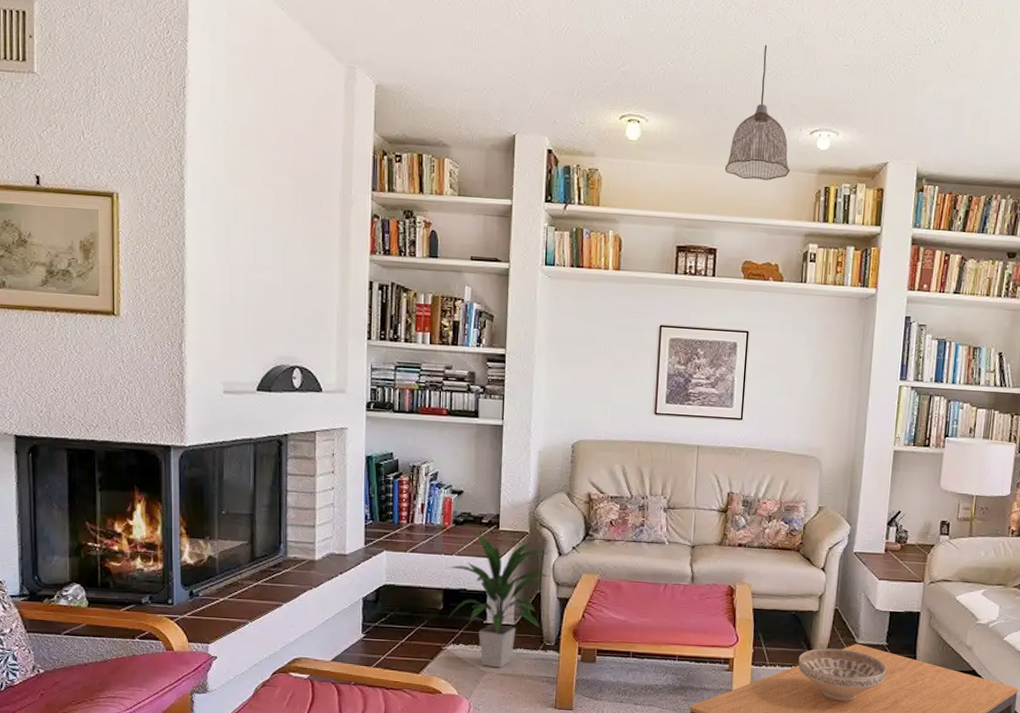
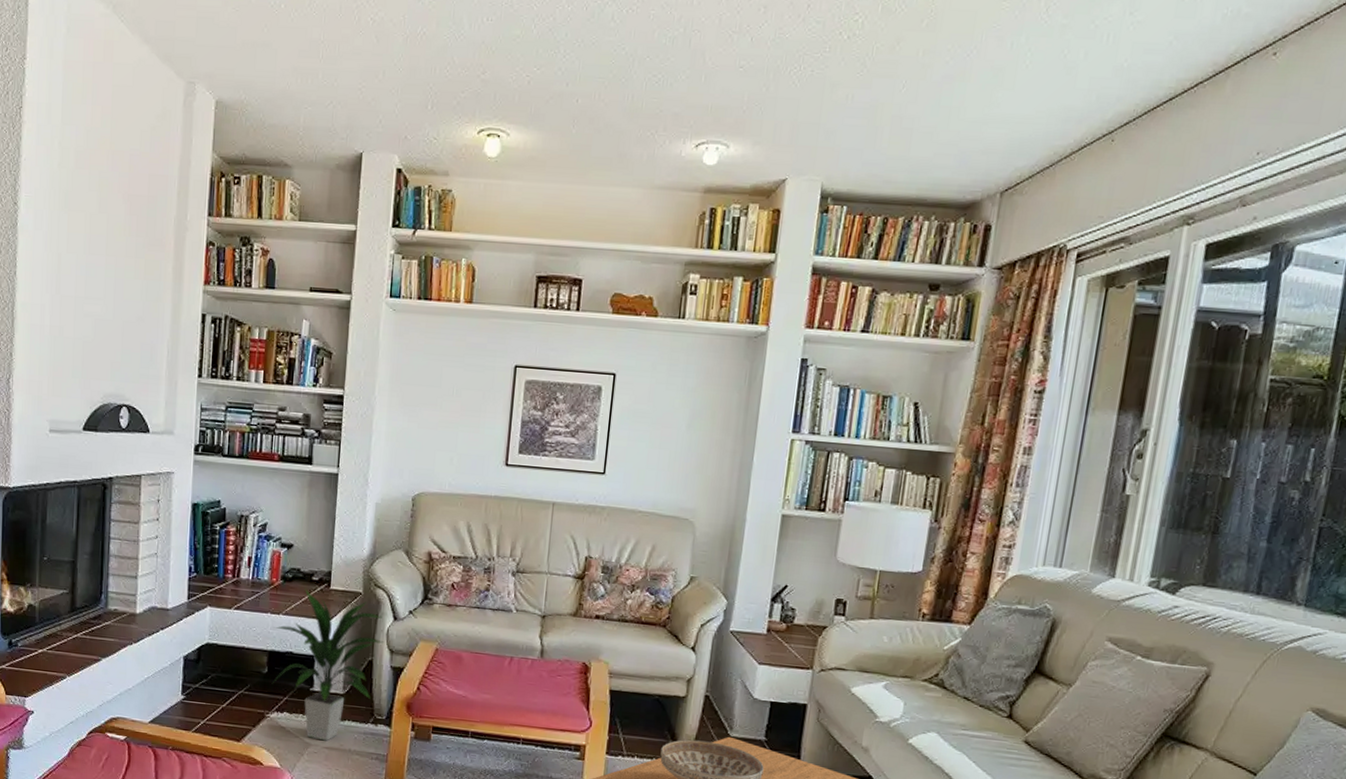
pendant lamp: present [724,44,790,180] -> none [594,45,671,201]

